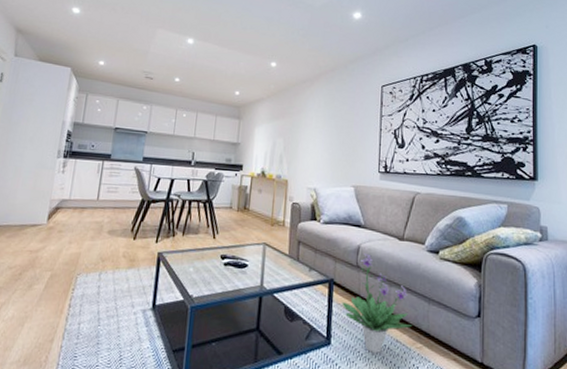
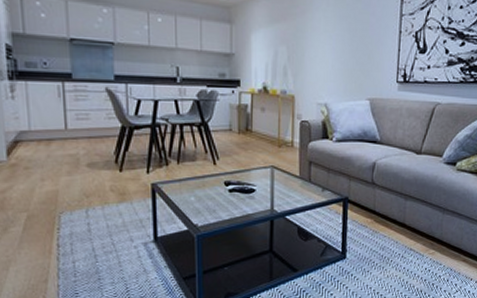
potted plant: present [342,253,412,353] -> none [357,170,426,262]

